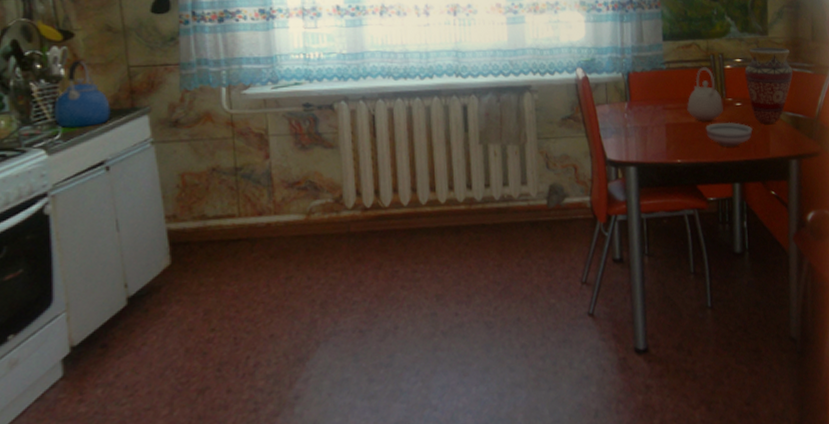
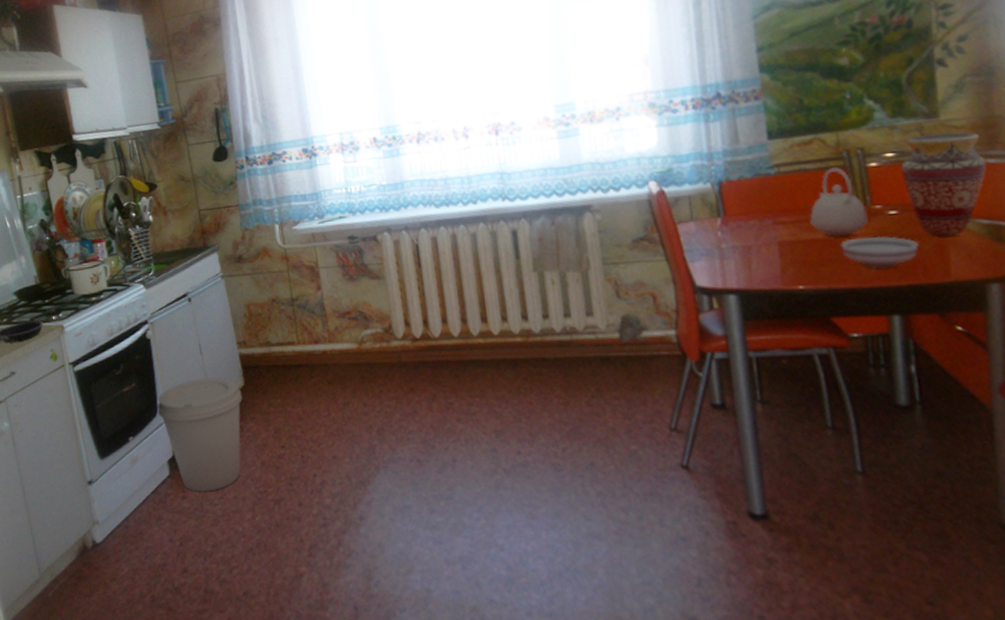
coffee cup: none [52,257,167,393] -> present [157,377,242,492]
kettle: present [53,59,111,128] -> none [146,206,189,266]

